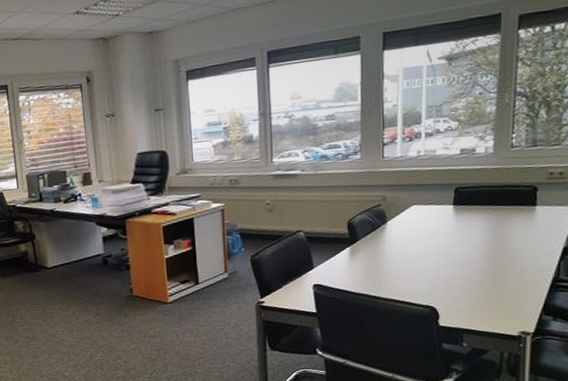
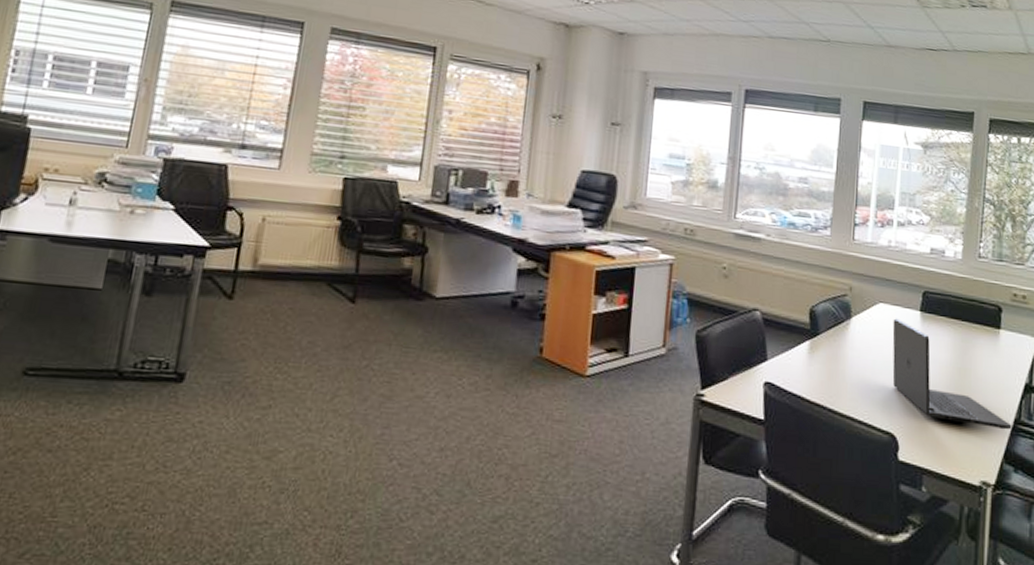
laptop: none [426,215,550,289] -> present [892,318,1012,430]

